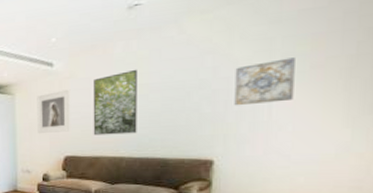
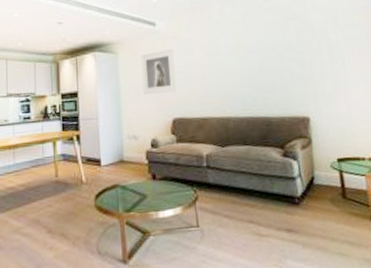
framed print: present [93,69,137,136] -> none [195,31,240,96]
wall art: present [234,57,295,106] -> none [313,26,360,66]

